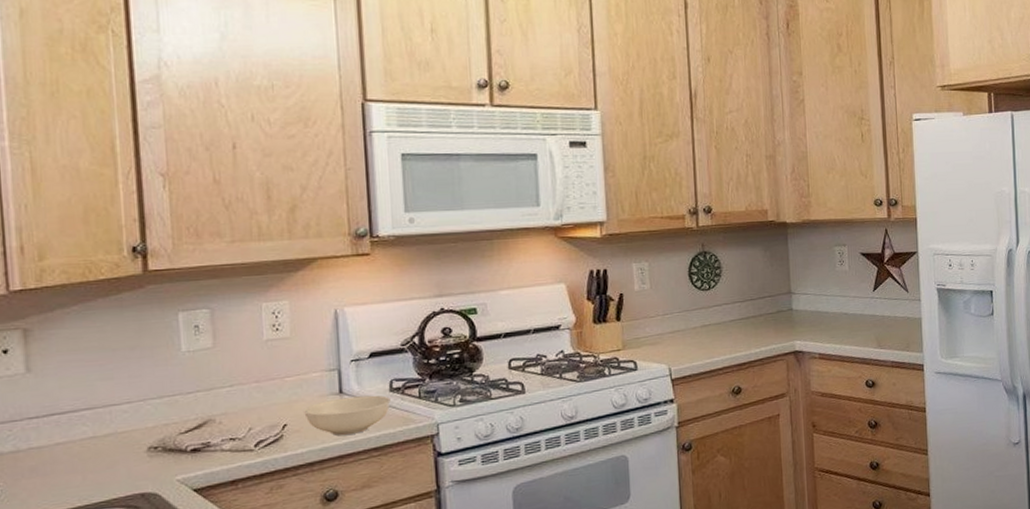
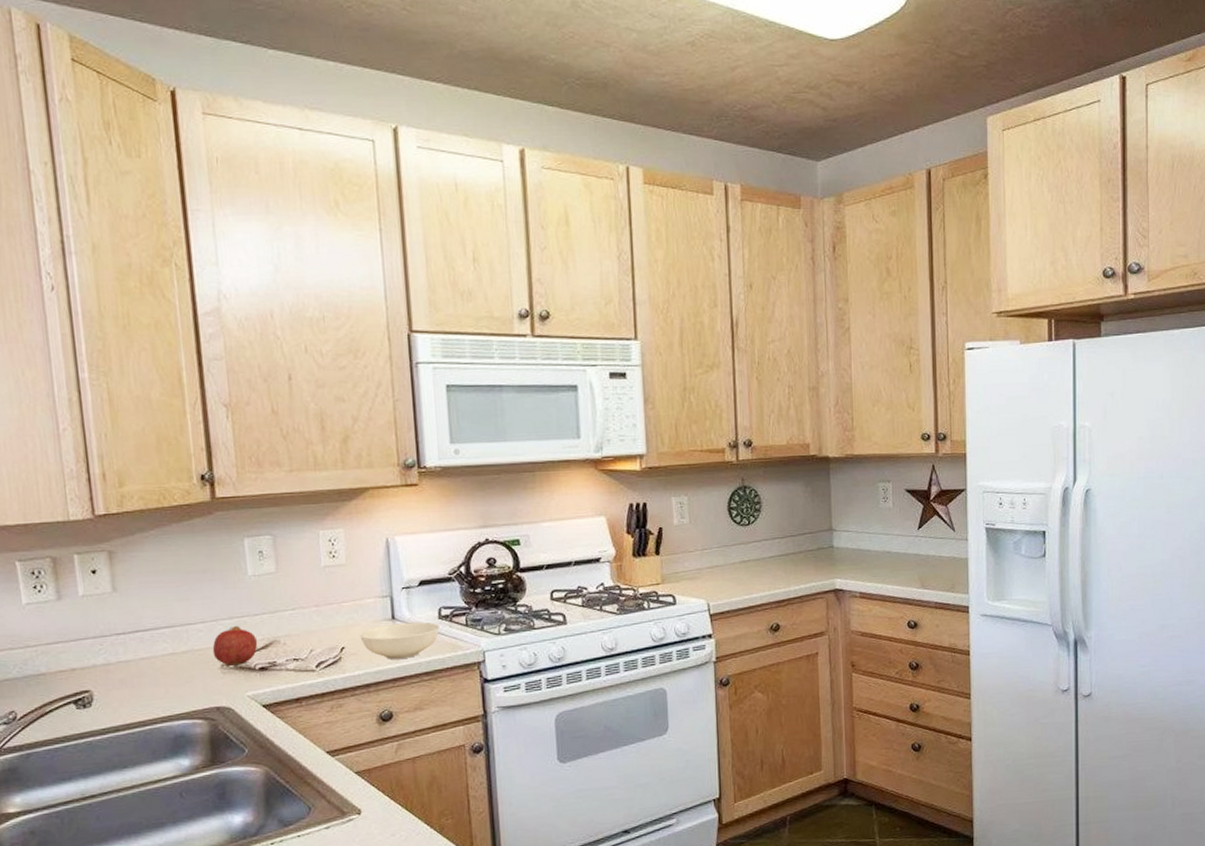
fruit: none [138,405,191,448] -> present [212,626,258,666]

